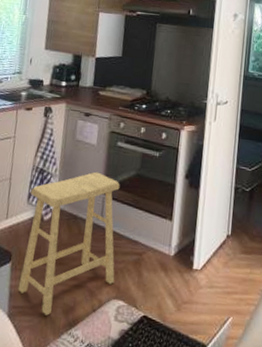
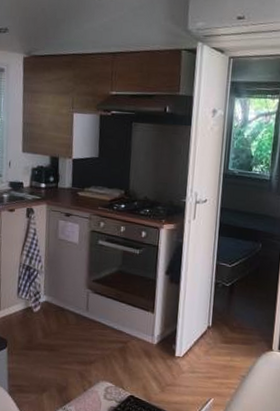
stool: present [18,172,120,316] -> none [15,268,103,393]

